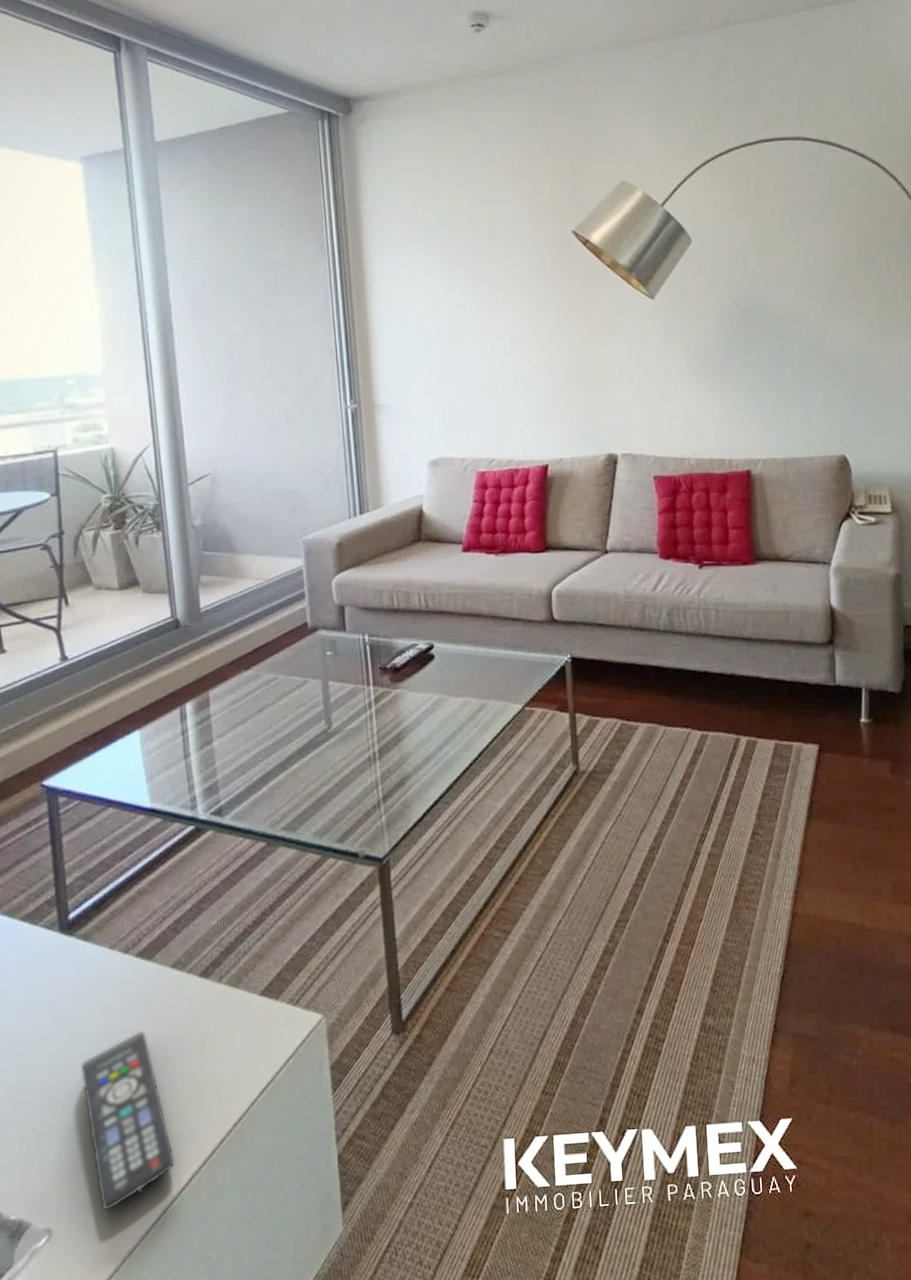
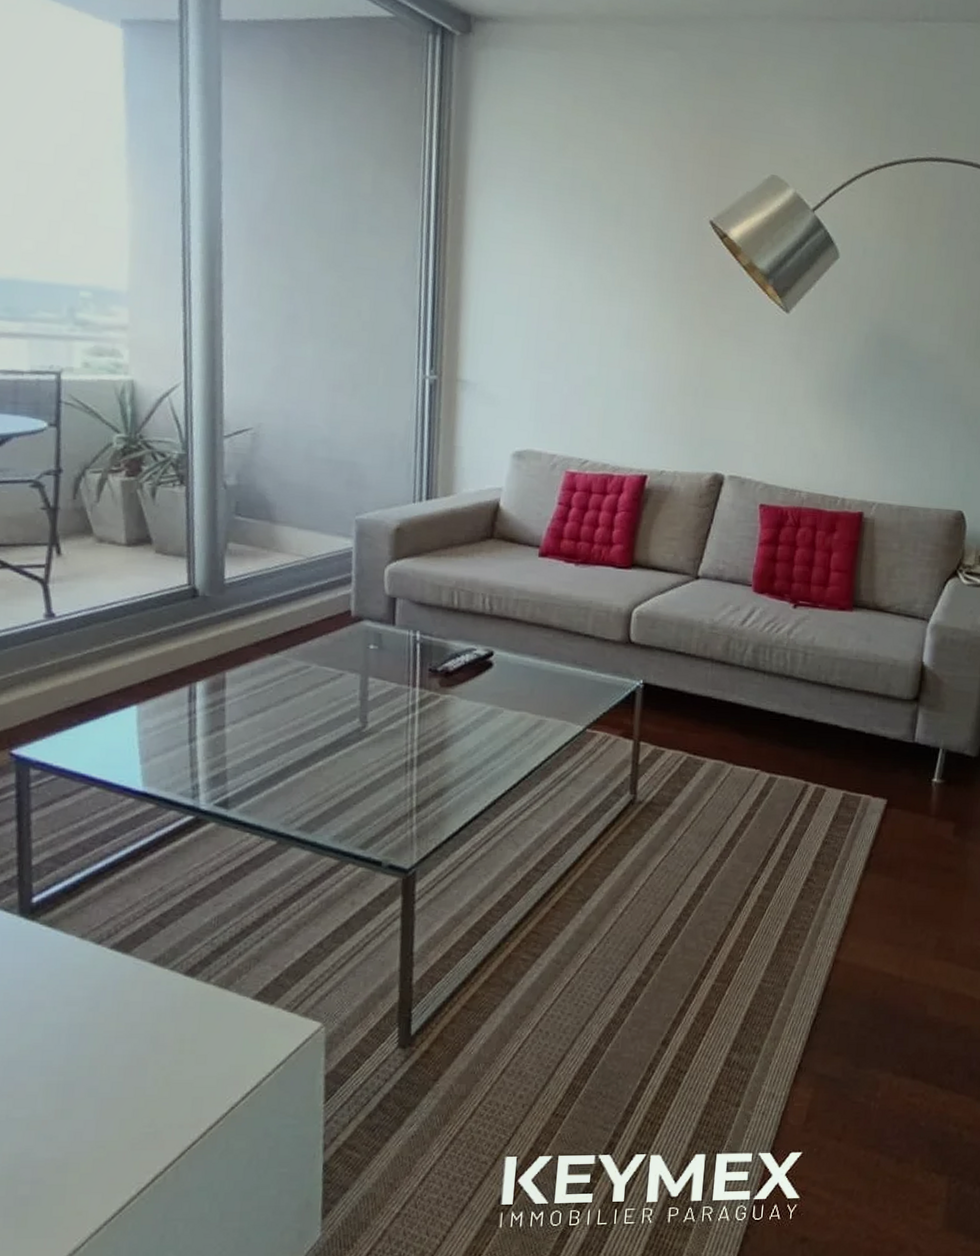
remote control: present [80,1030,175,1211] -> none [33,1025,138,1207]

